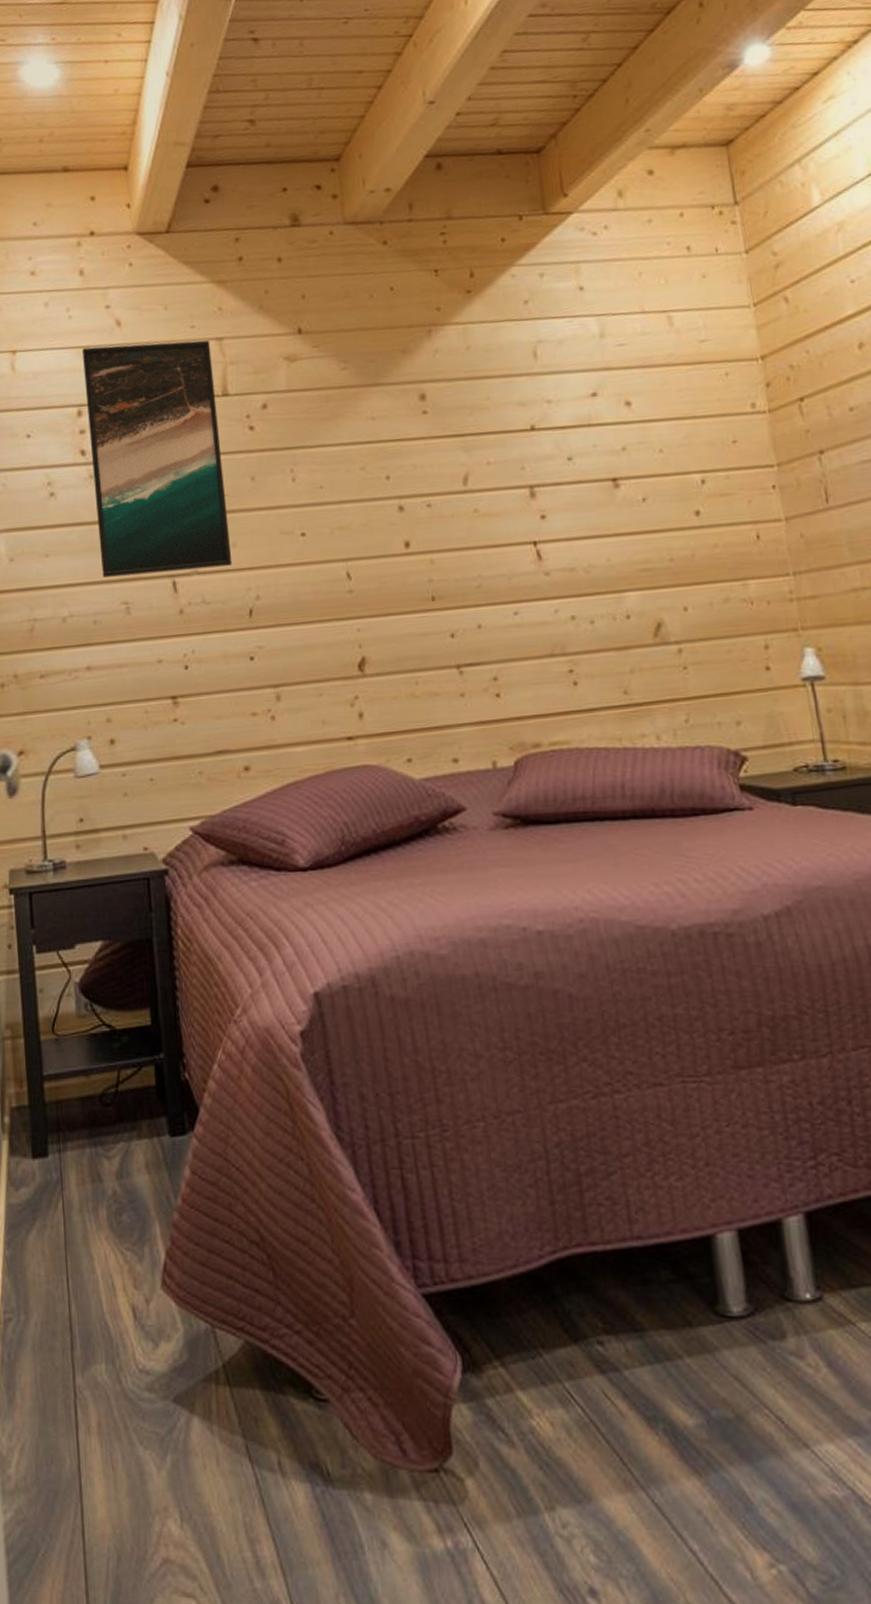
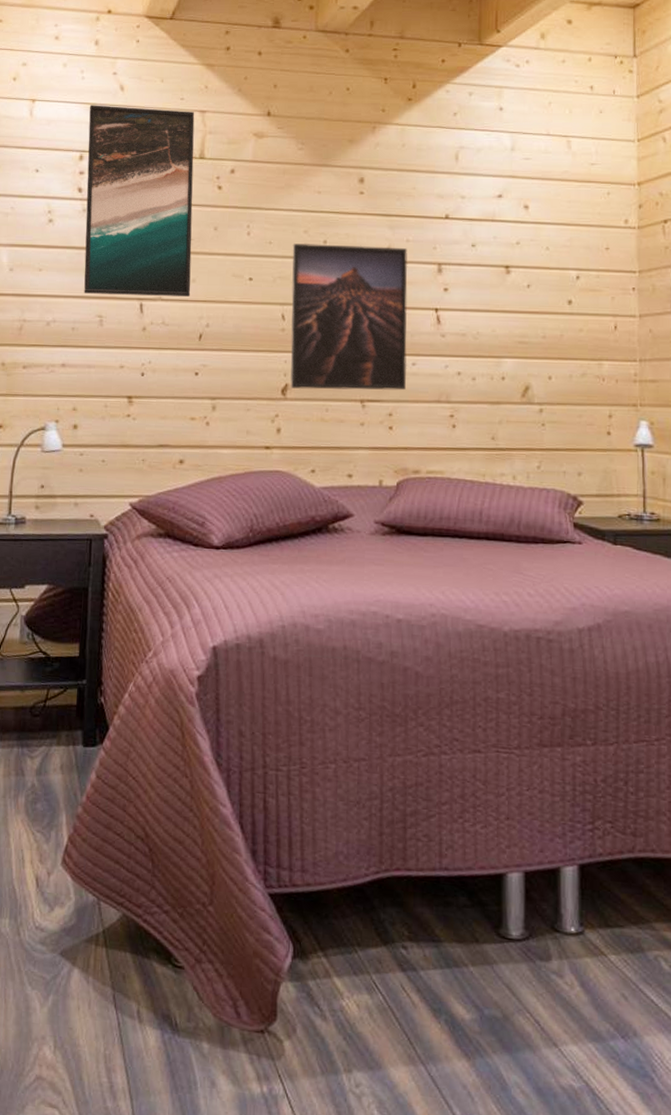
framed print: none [349,473,510,662] -> present [289,242,408,391]

